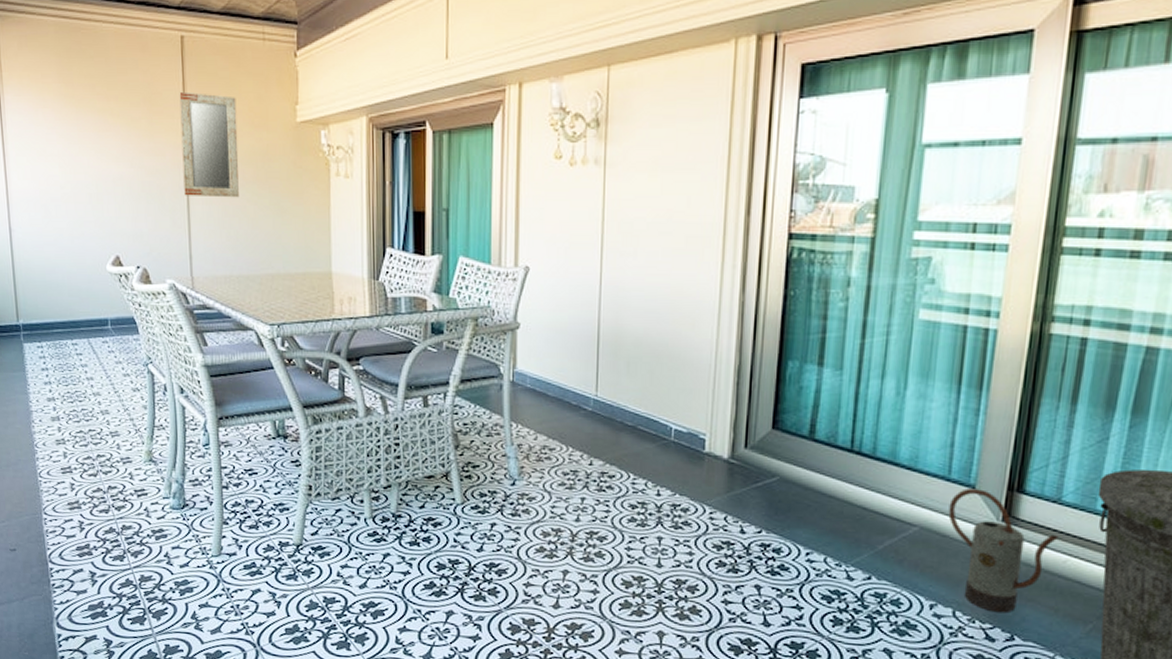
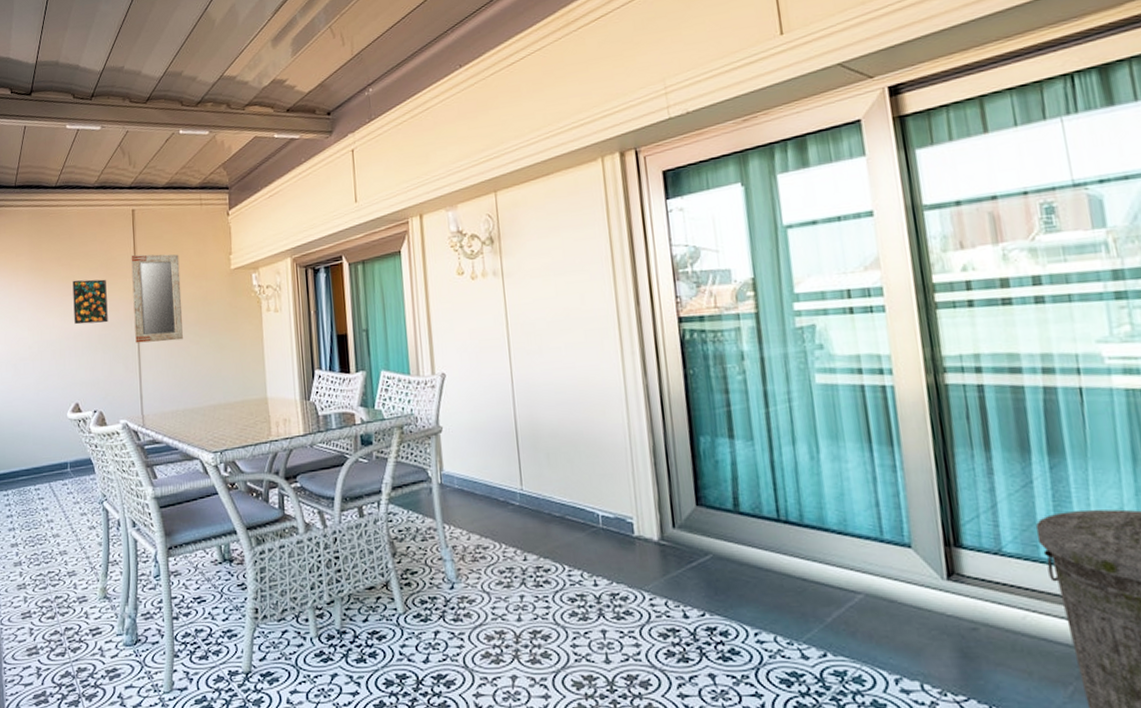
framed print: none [110,114,153,169] -> present [72,279,108,325]
watering can: present [948,488,1059,614] -> none [888,548,1010,682]

